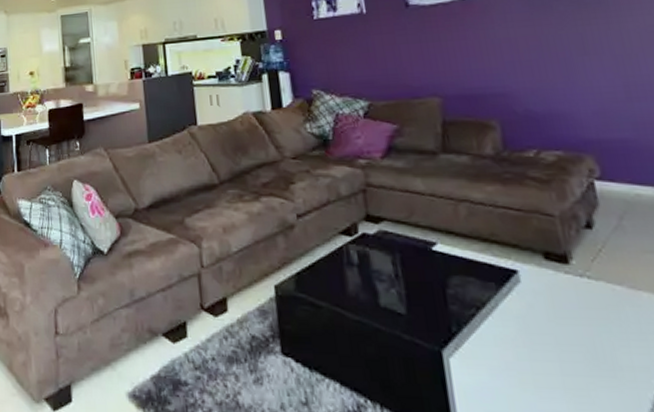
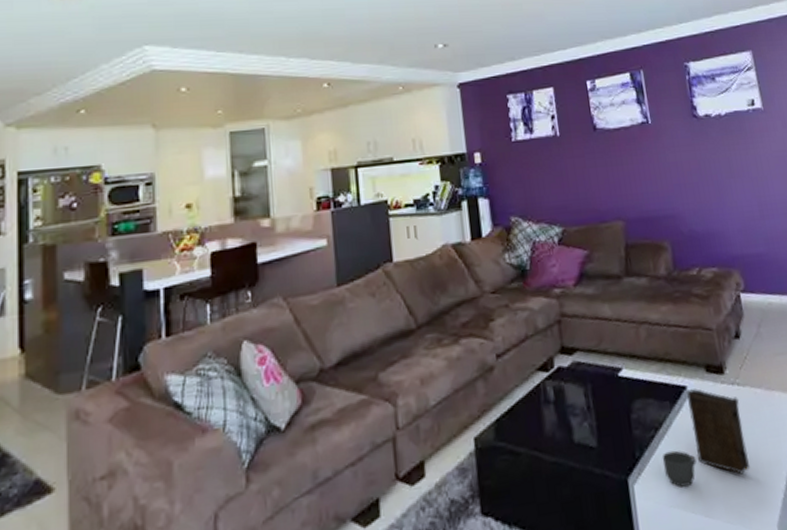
mug: none [484,332,529,371] -> present [662,450,697,488]
book: none [516,275,604,373] -> present [685,389,751,475]

